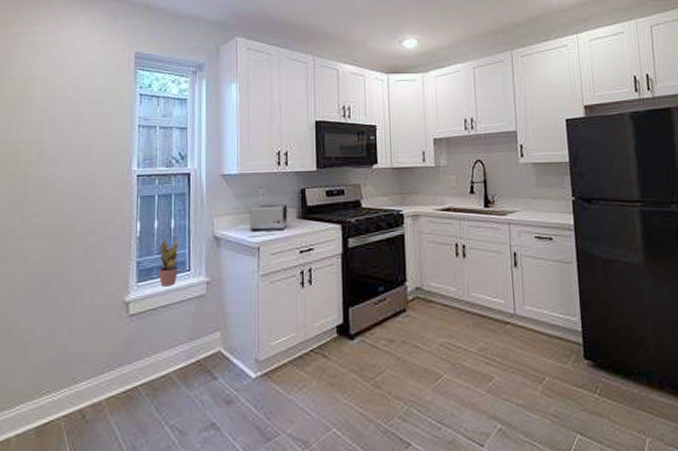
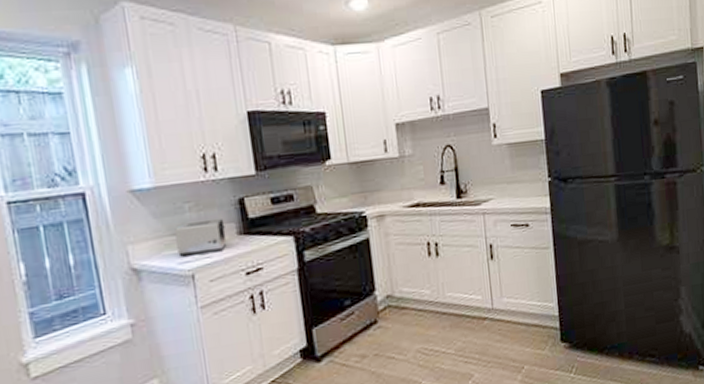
potted plant: present [157,239,183,288] -> none [55,280,94,340]

